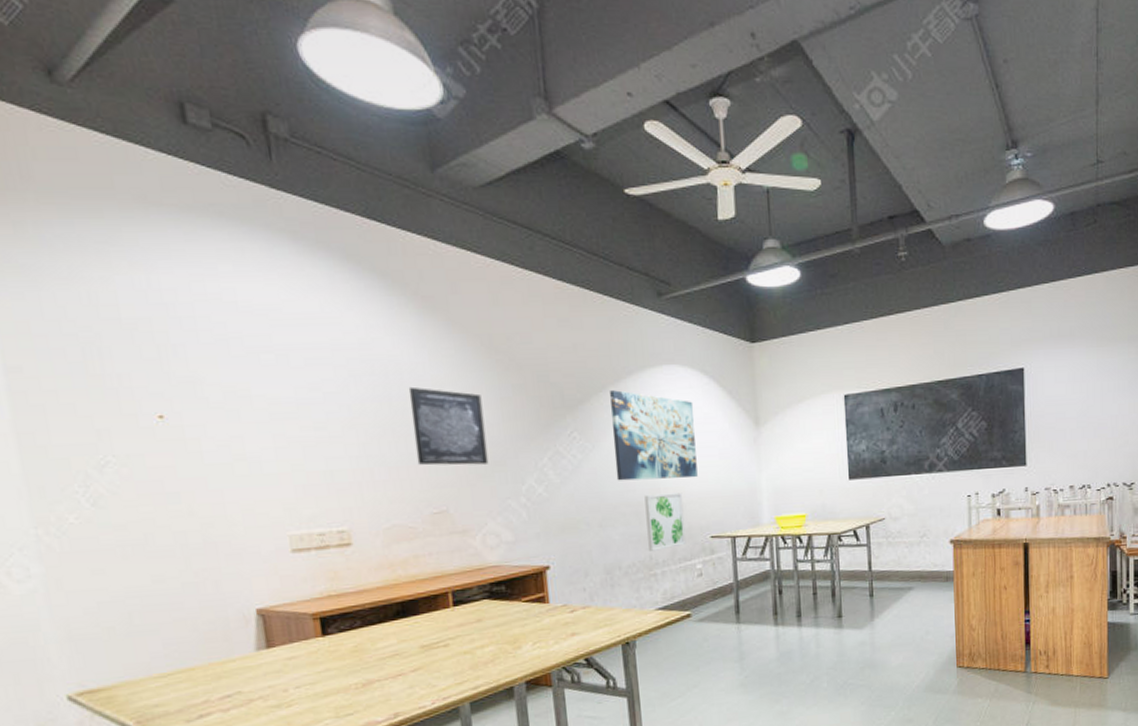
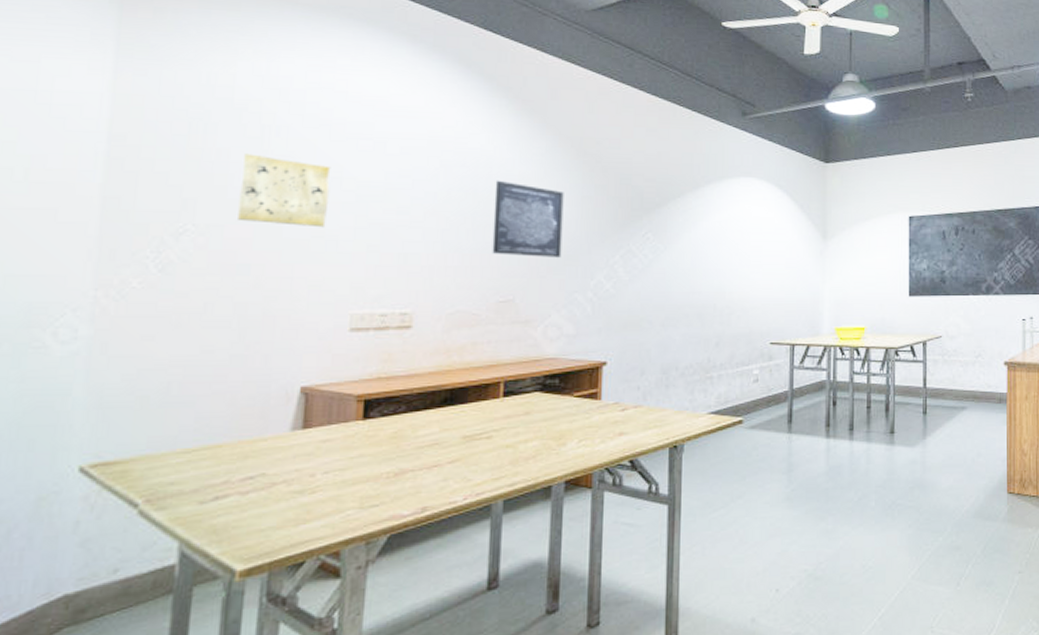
map: none [146,377,245,450] -> present [238,153,331,228]
wall art: present [610,390,698,481] -> none [684,197,766,285]
wall art: present [644,492,686,551] -> none [708,297,747,353]

